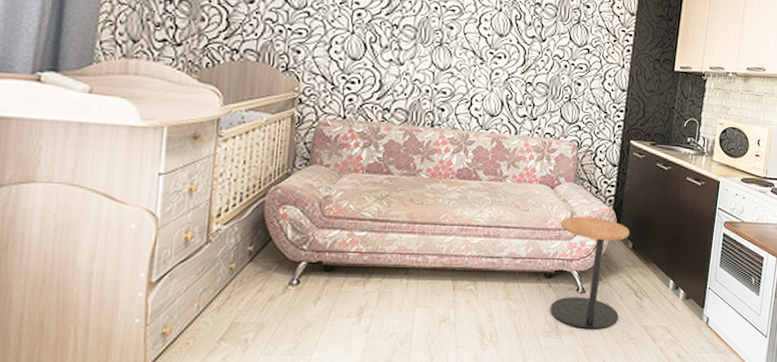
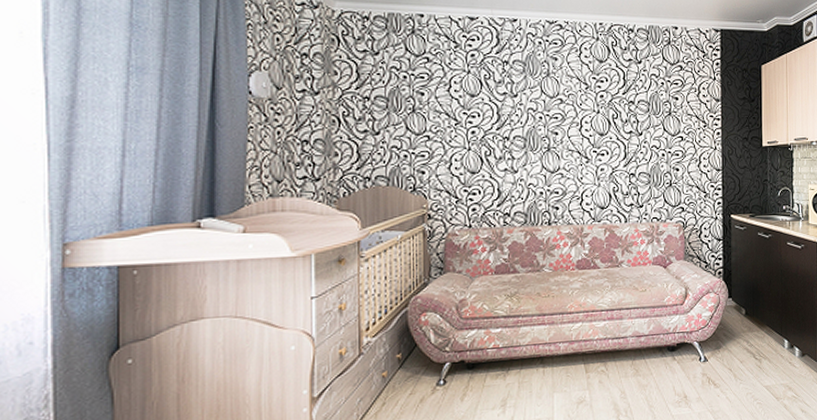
side table: present [550,216,630,330] -> none [677,289,741,396]

